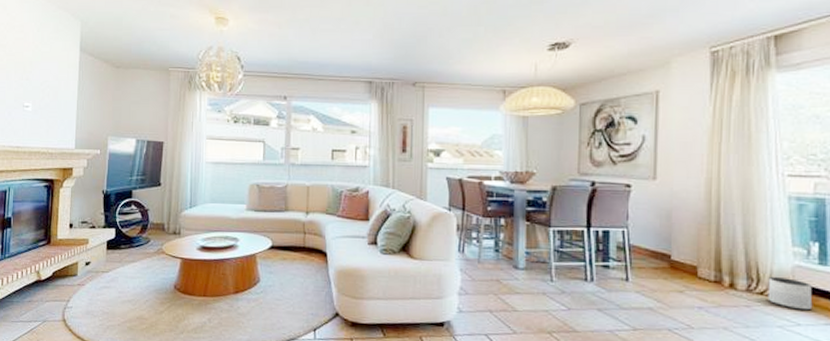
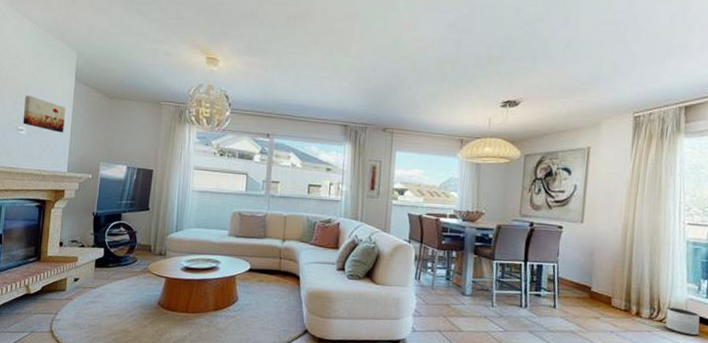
wall art: none [28,70,72,108] -> present [23,95,66,133]

